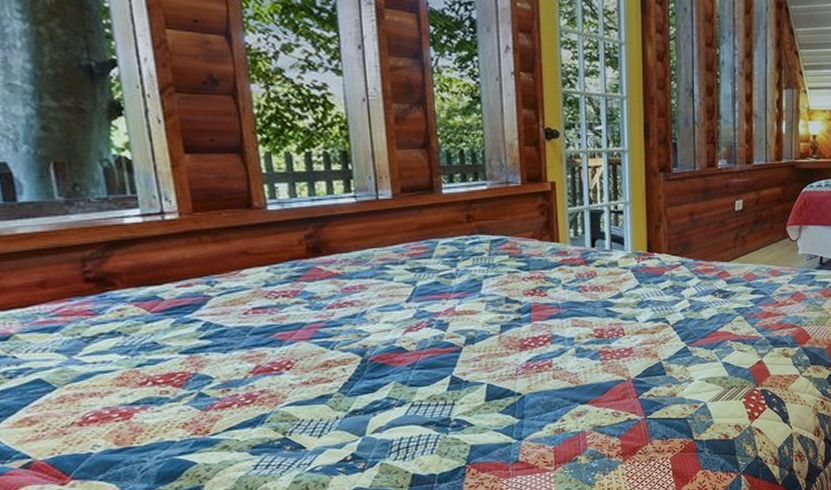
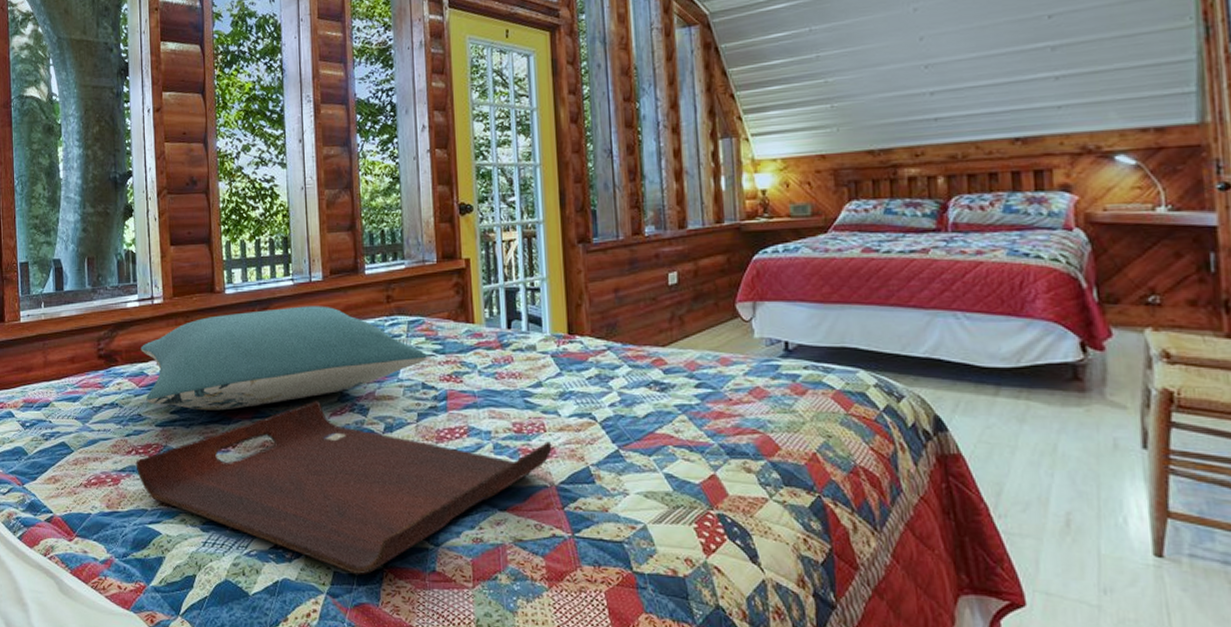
pillow: none [150,224,511,334] -> present [141,306,427,411]
serving tray: none [153,319,630,474] -> present [135,401,552,574]

